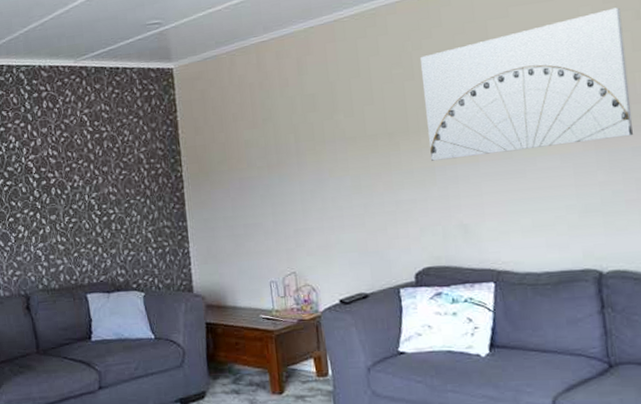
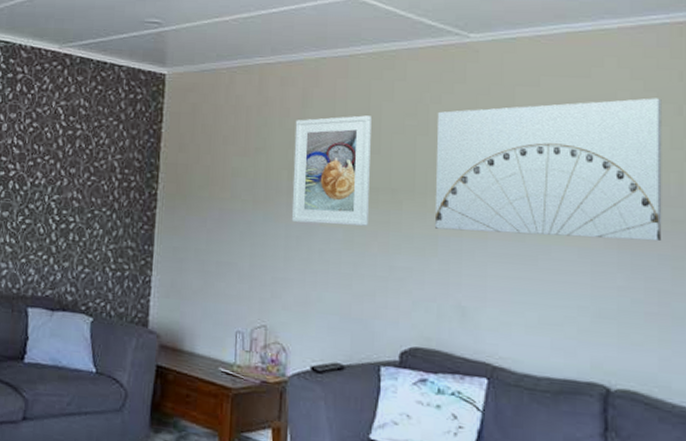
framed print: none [294,71,372,178] -> present [291,115,372,226]

